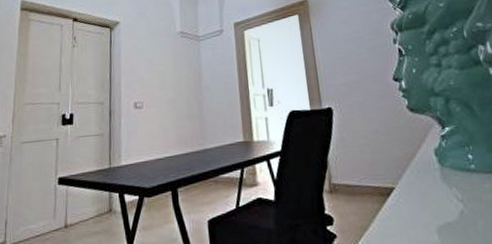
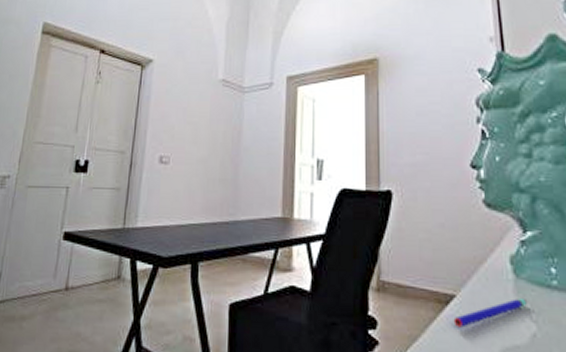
pen: none [395,182,454,214] -> present [453,297,528,328]

